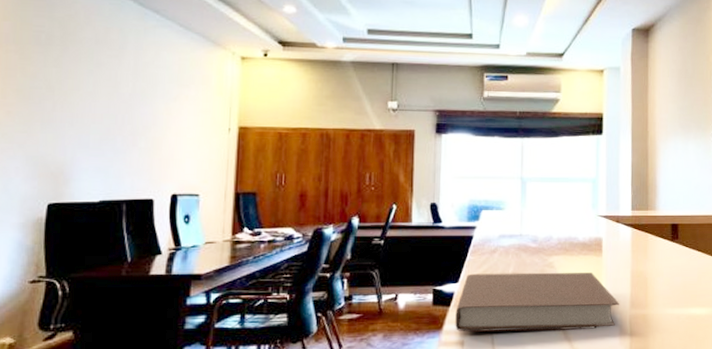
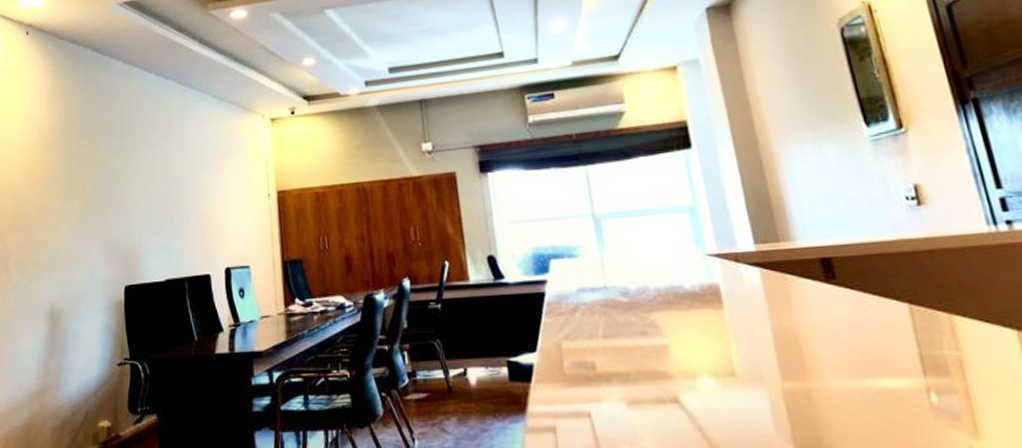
notebook: present [455,272,620,332] -> none [538,332,764,415]

